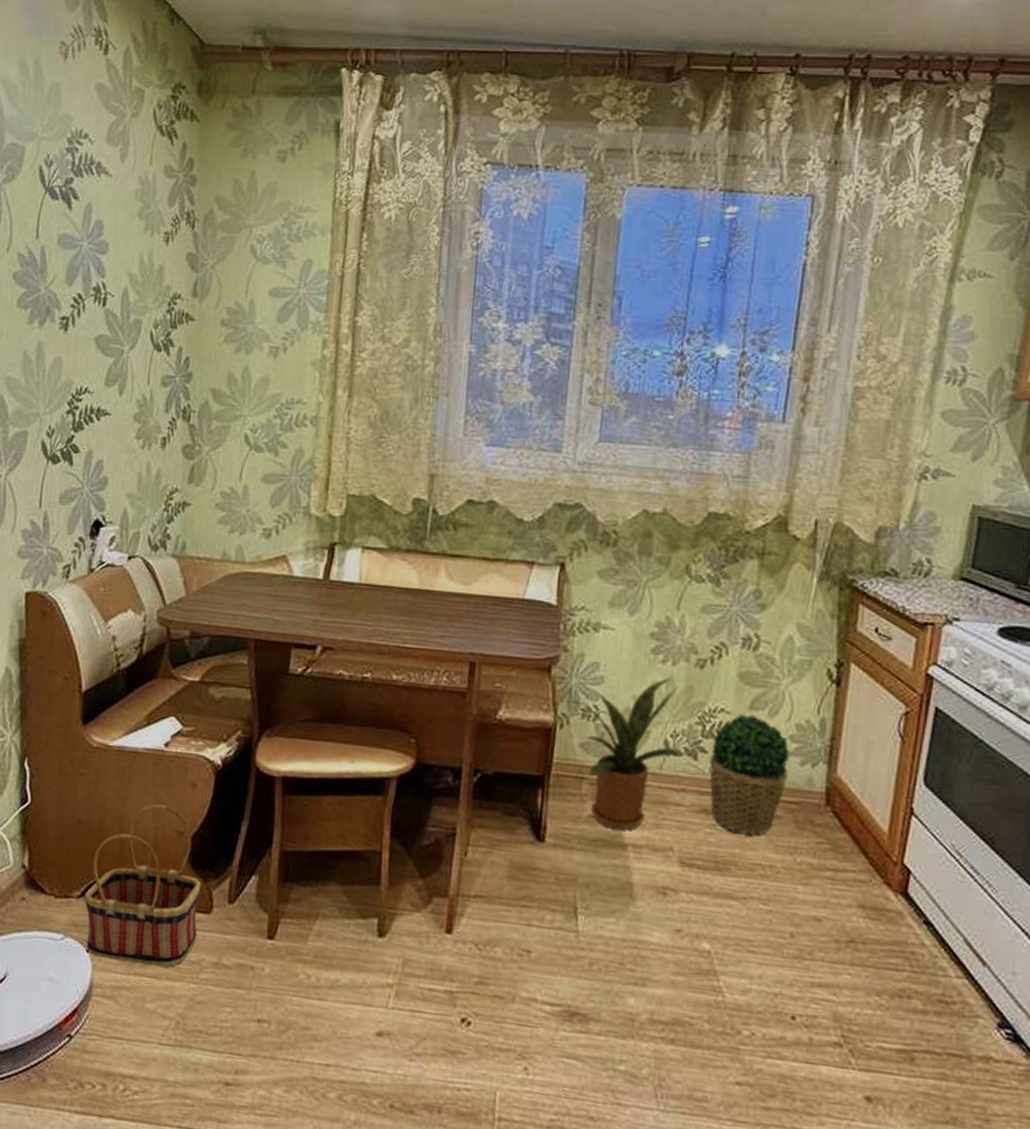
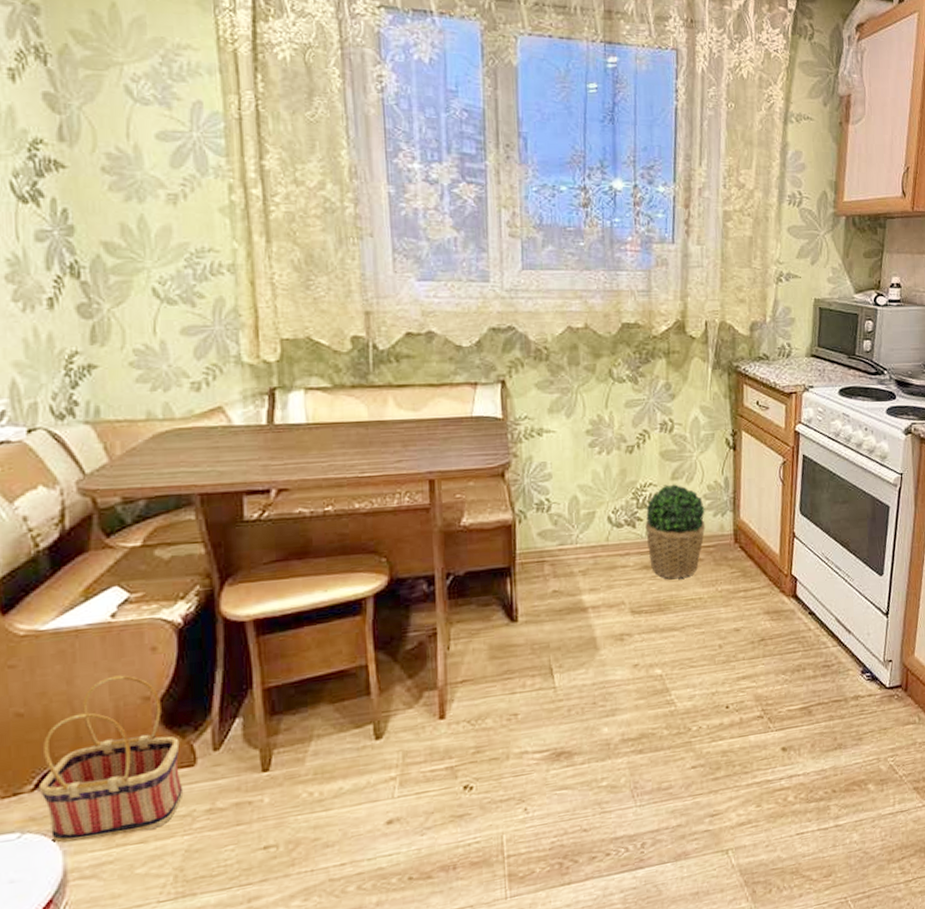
house plant: present [563,678,681,830] -> none [518,465,622,597]

